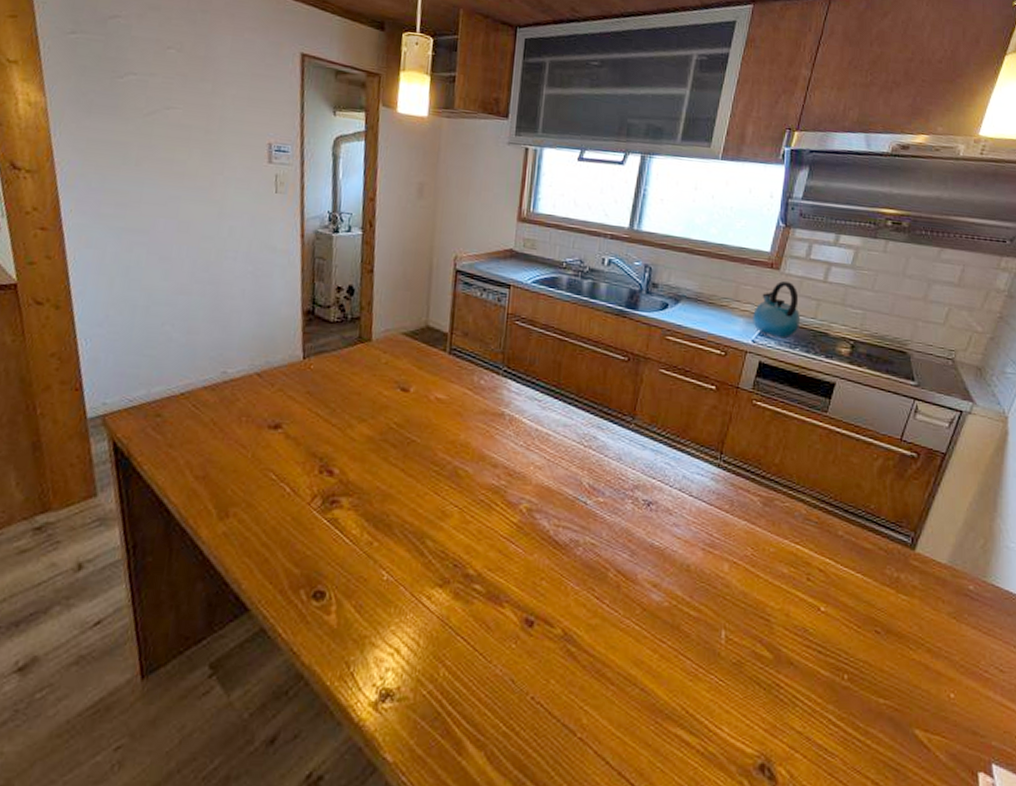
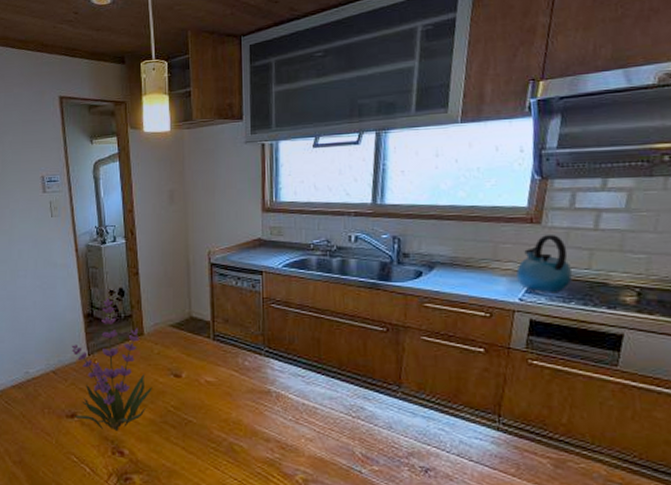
plant: none [279,294,375,447] -> present [71,297,152,431]

